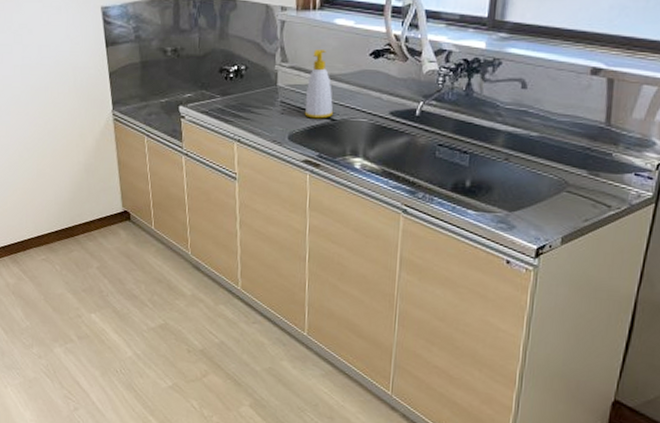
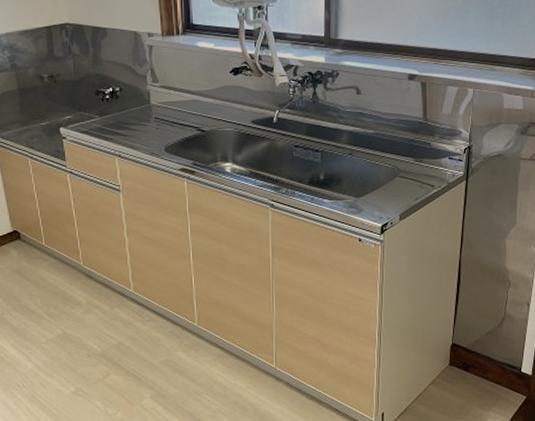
soap bottle: present [304,50,334,119] -> none [177,70,203,131]

